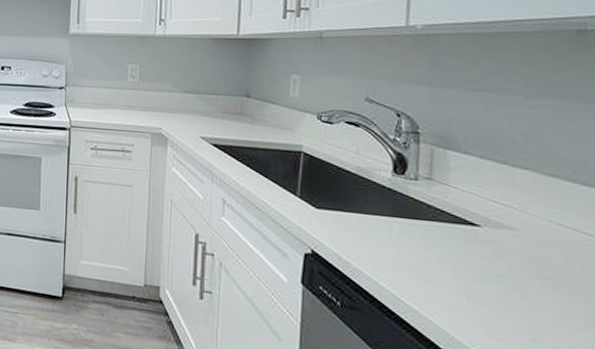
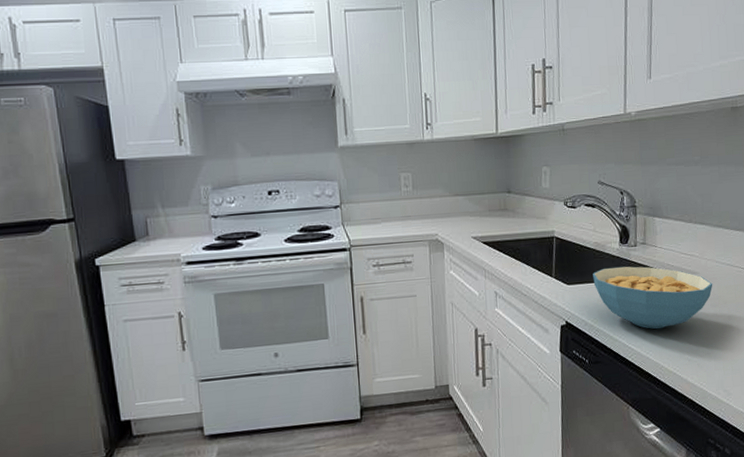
cereal bowl: none [352,198,542,290] -> present [593,266,713,330]

